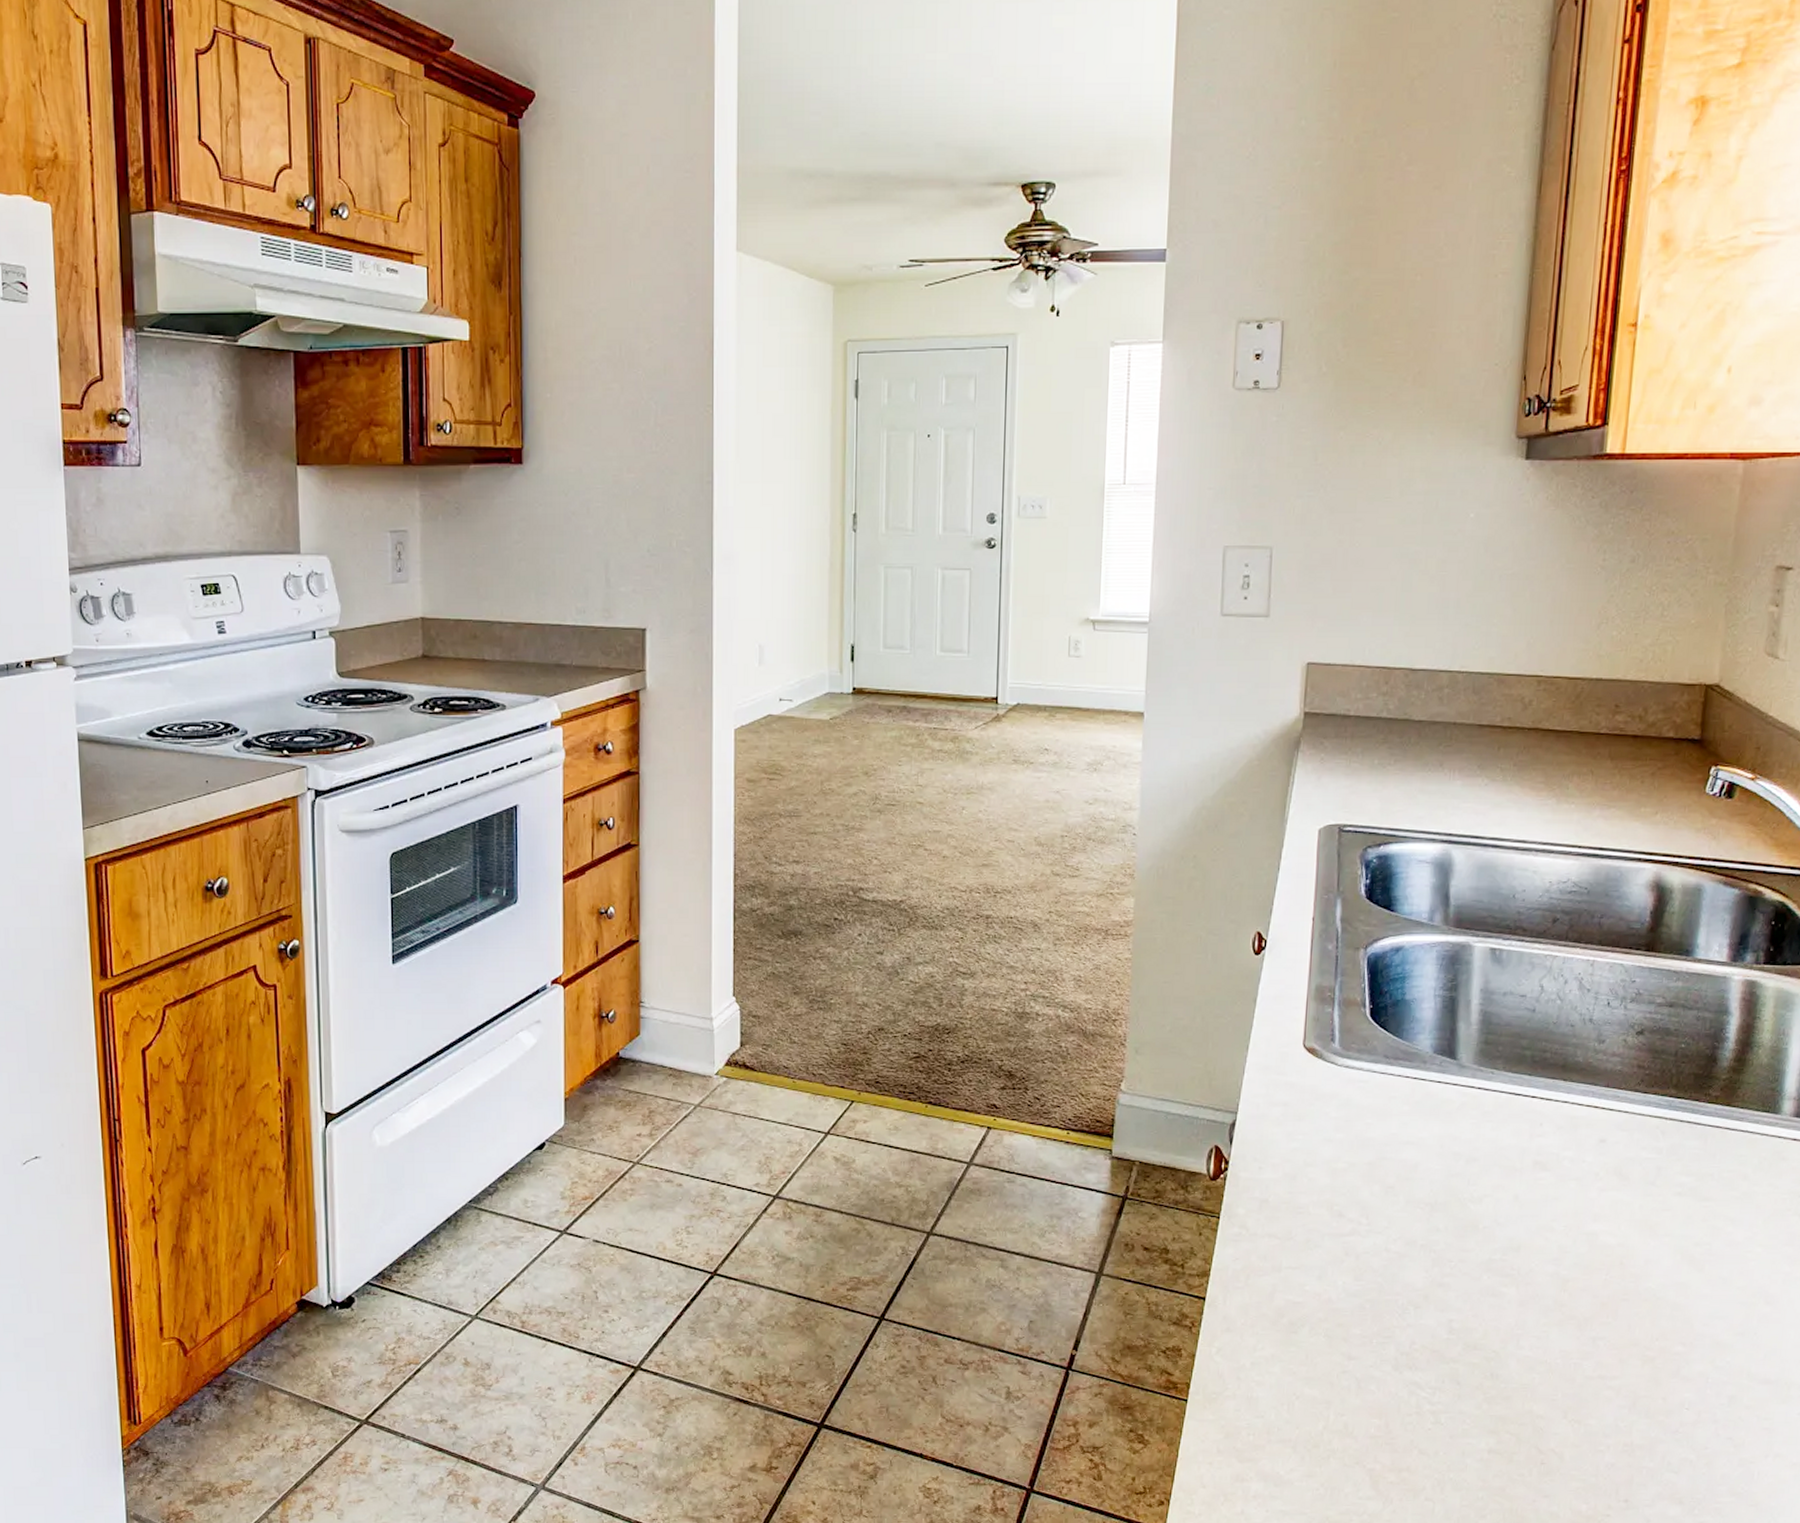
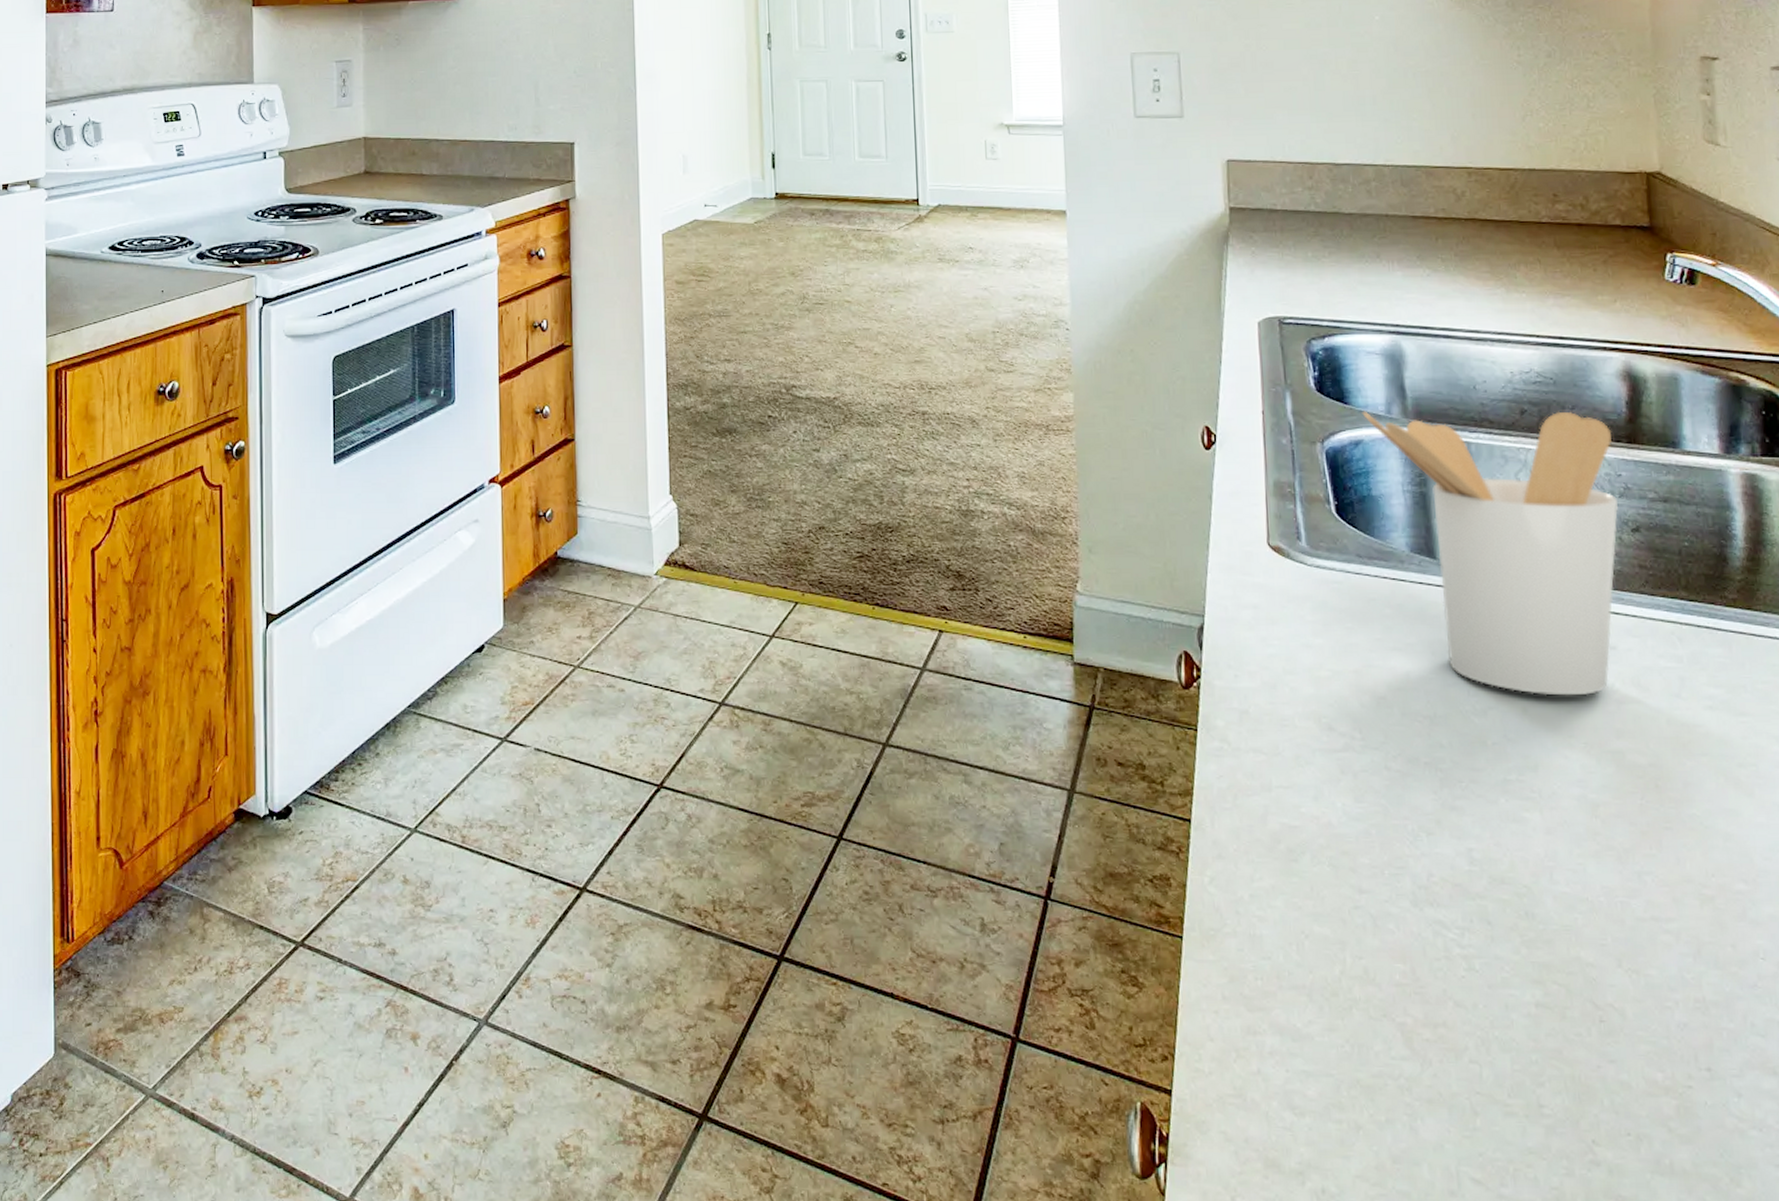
utensil holder: none [1406,918,1633,1184] -> present [1362,411,1618,696]

